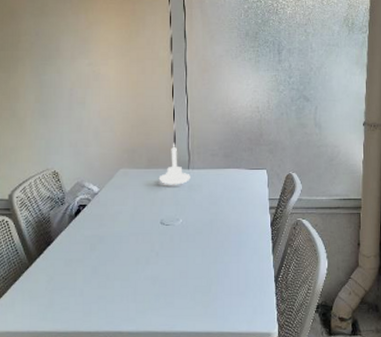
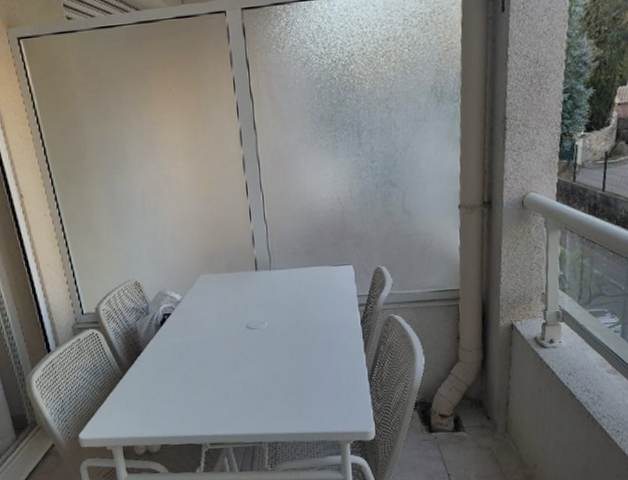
candle holder: present [158,142,190,185] -> none [240,243,273,288]

